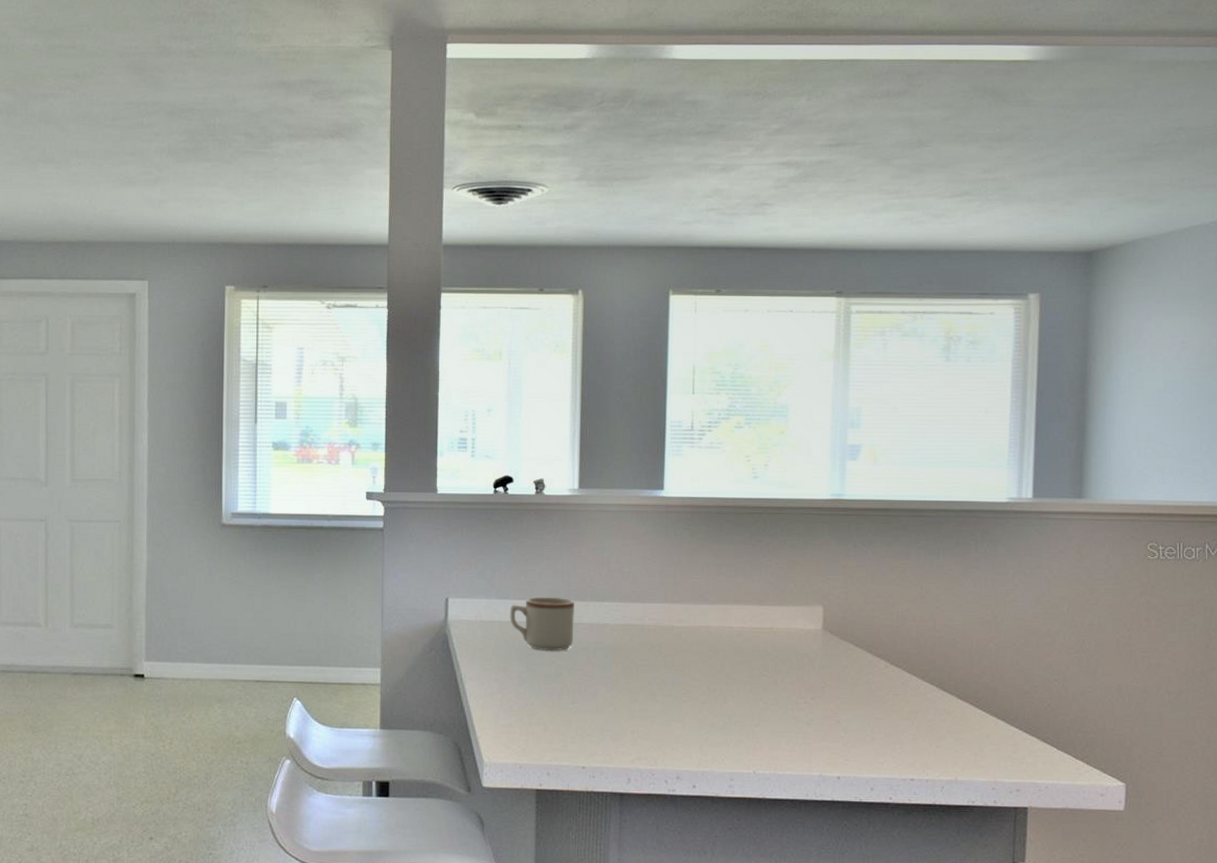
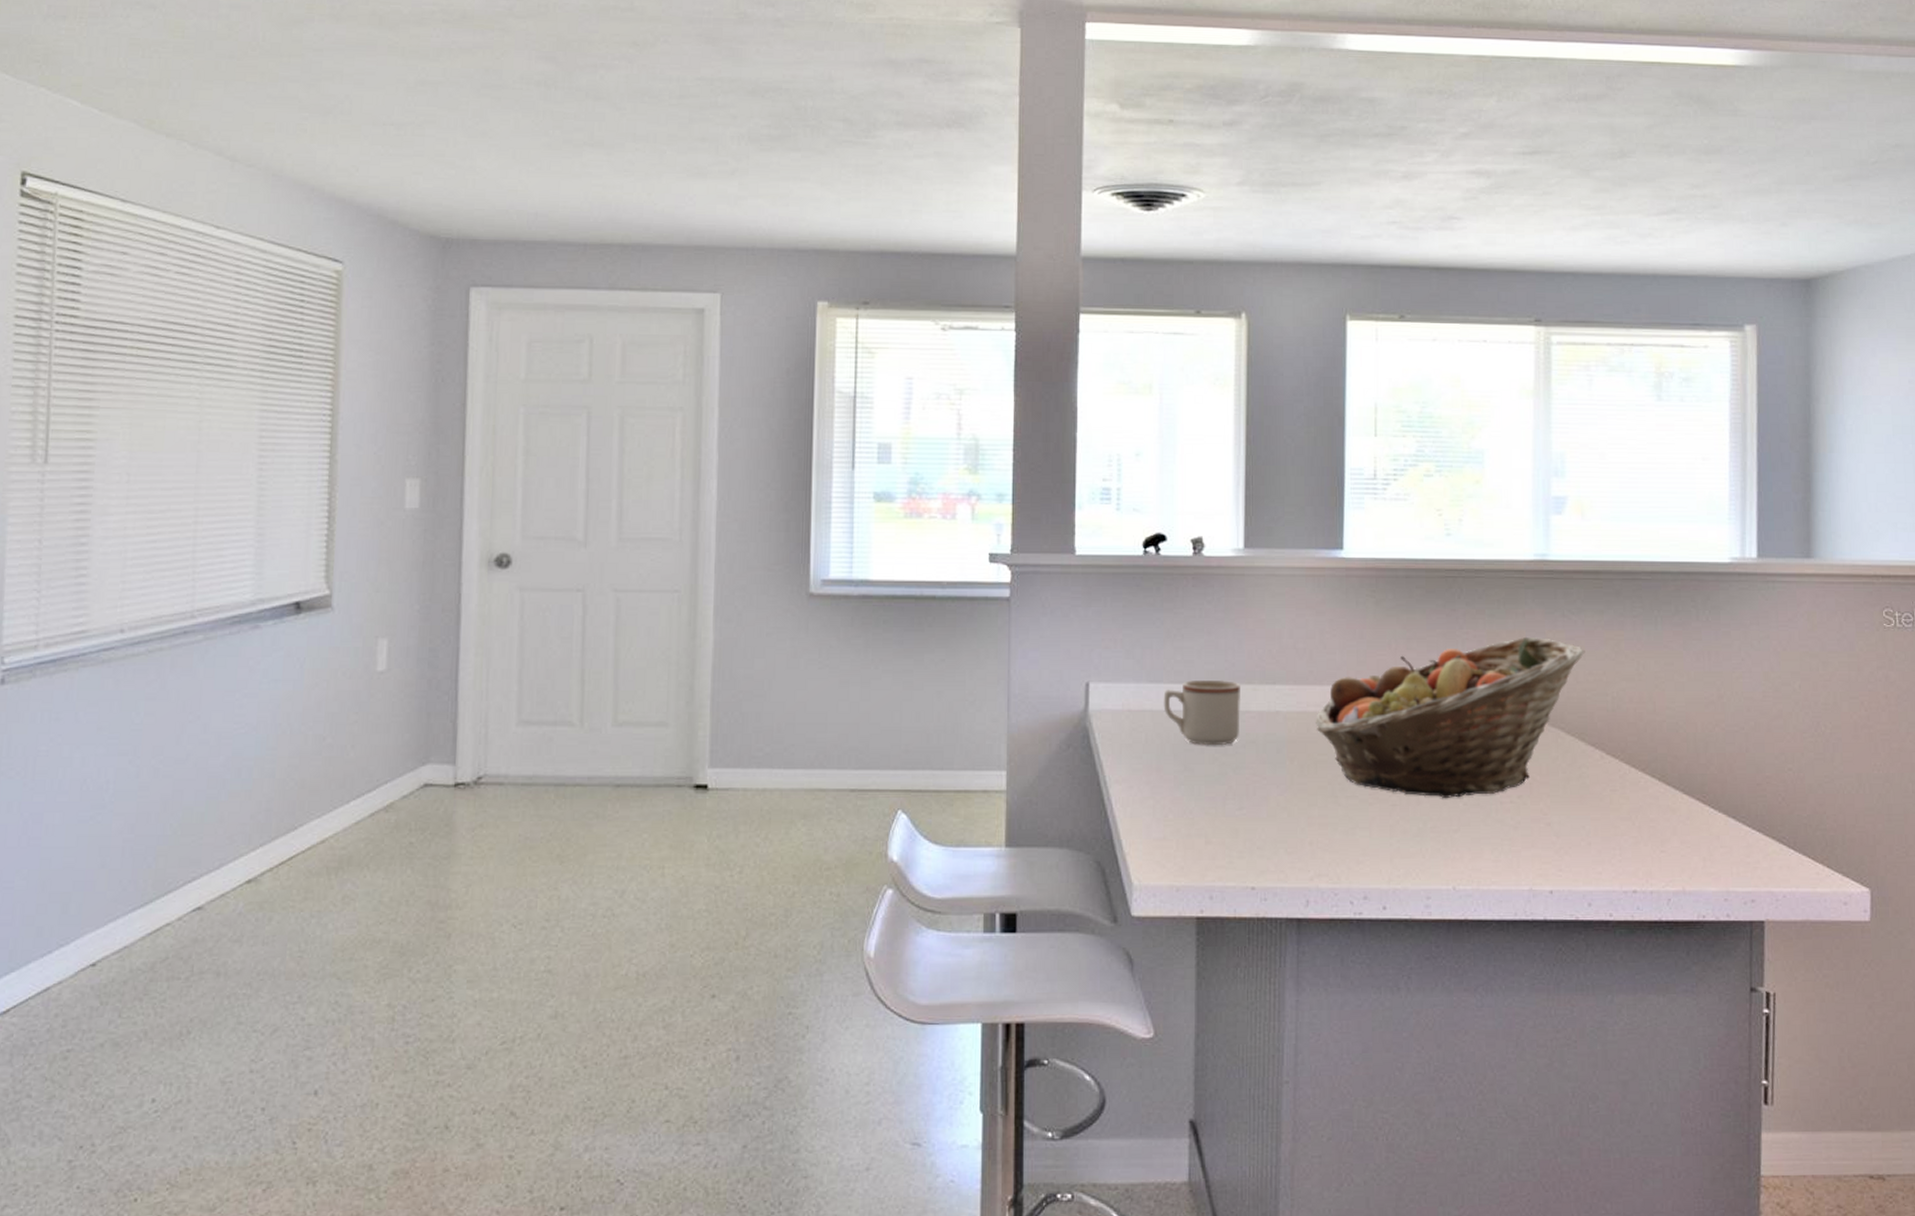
fruit basket: none [638,564,874,698] -> present [1316,636,1585,798]

